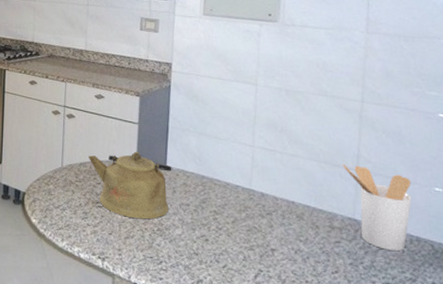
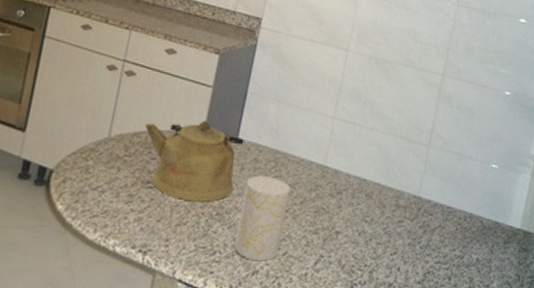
cup: none [177,198,221,272] -> present [234,176,291,261]
utensil holder: present [342,163,412,252] -> none [416,139,474,229]

